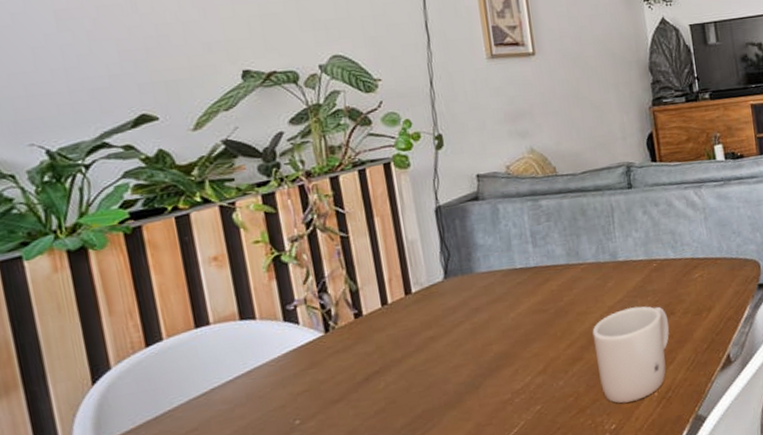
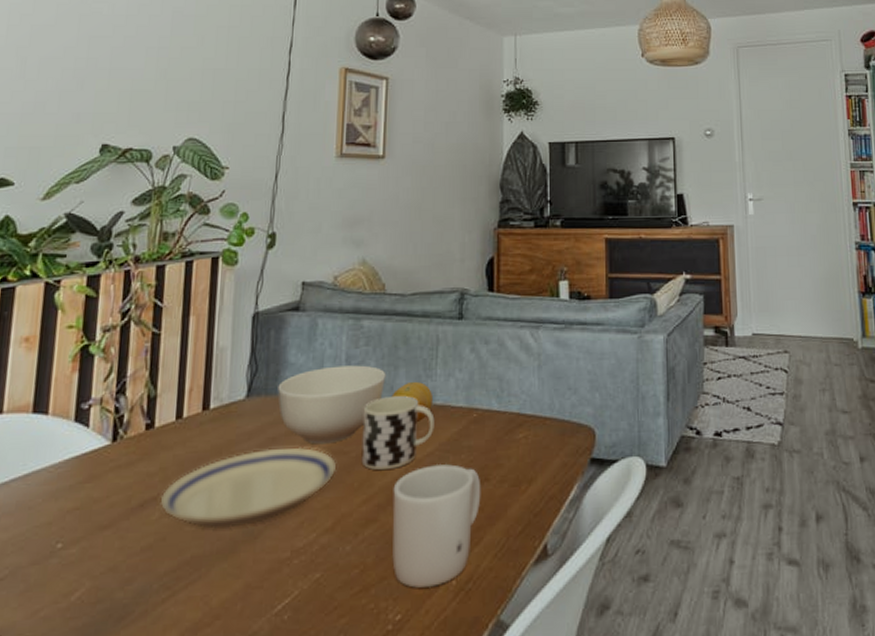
plate: none [382,312,539,388] -> present [159,447,336,529]
bowl: none [472,237,571,308] -> present [278,365,386,444]
cup: none [554,257,621,321] -> present [361,396,435,471]
fruit: none [578,244,616,278] -> present [392,381,434,423]

